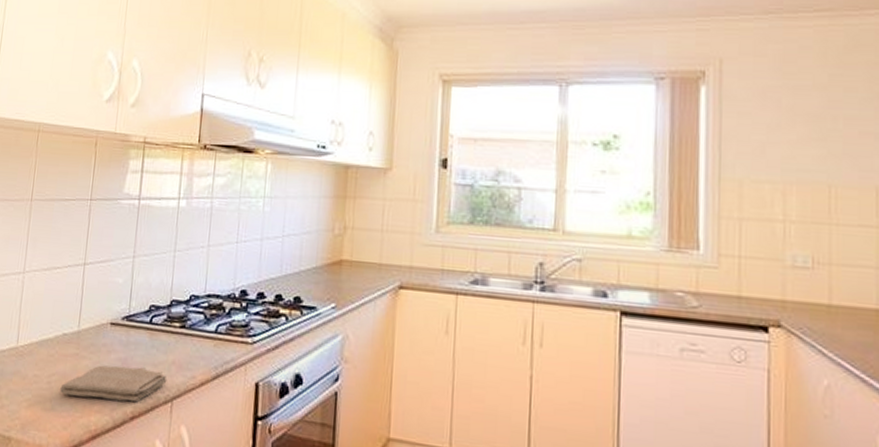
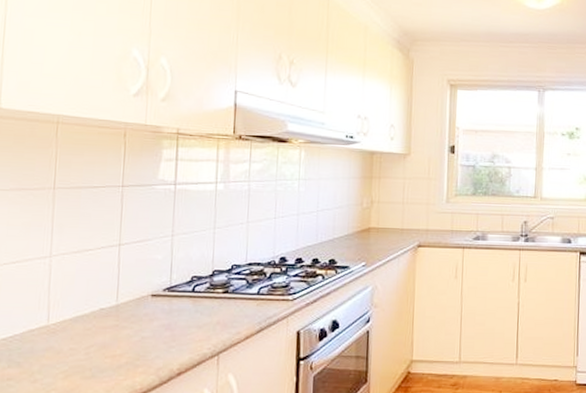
washcloth: present [60,365,167,403] -> none [100,330,213,363]

